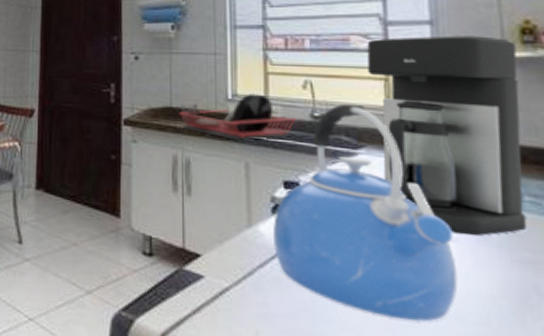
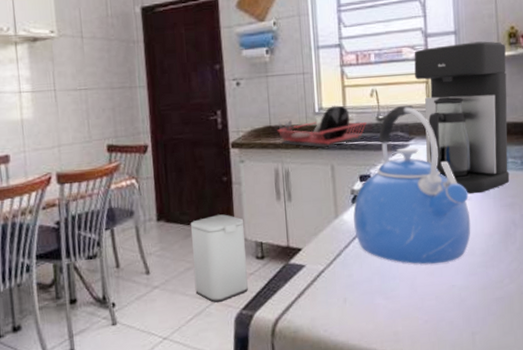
pedal bin: none [69,195,132,295] -> present [190,214,248,303]

